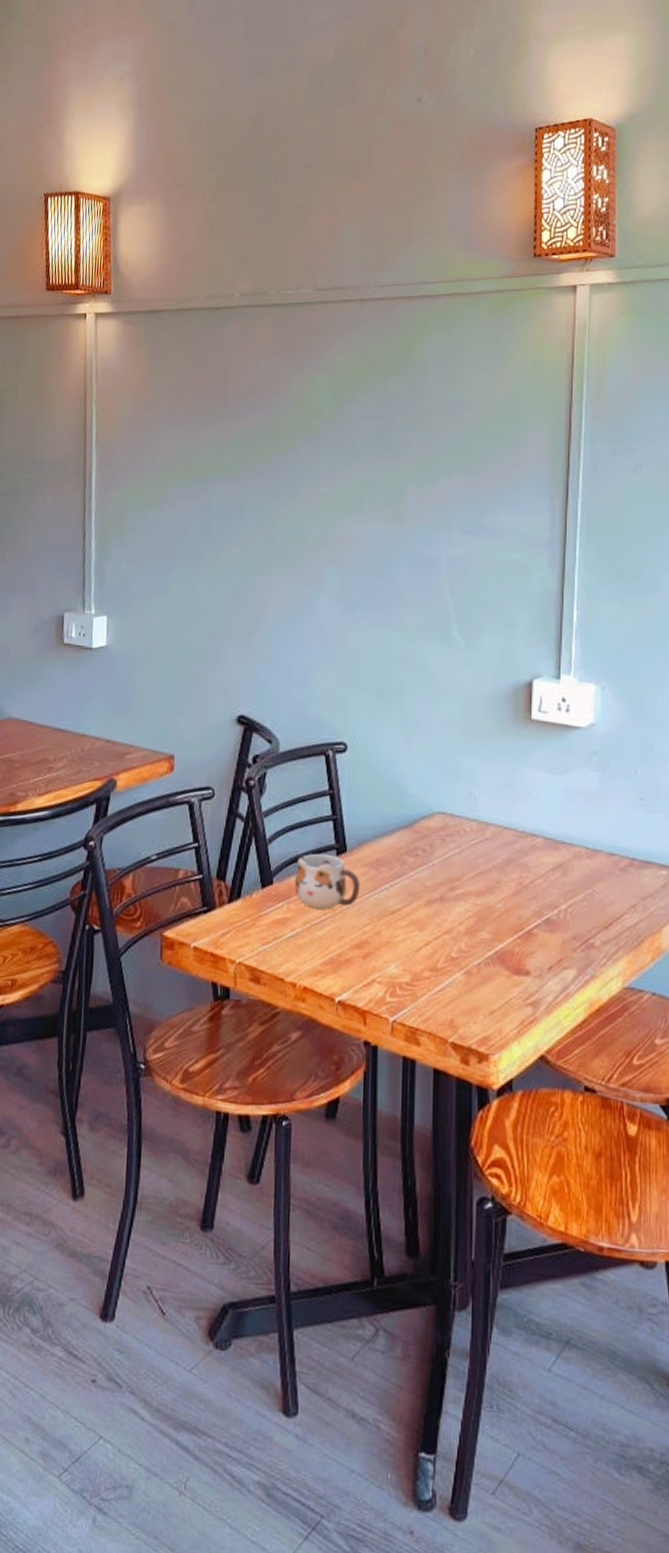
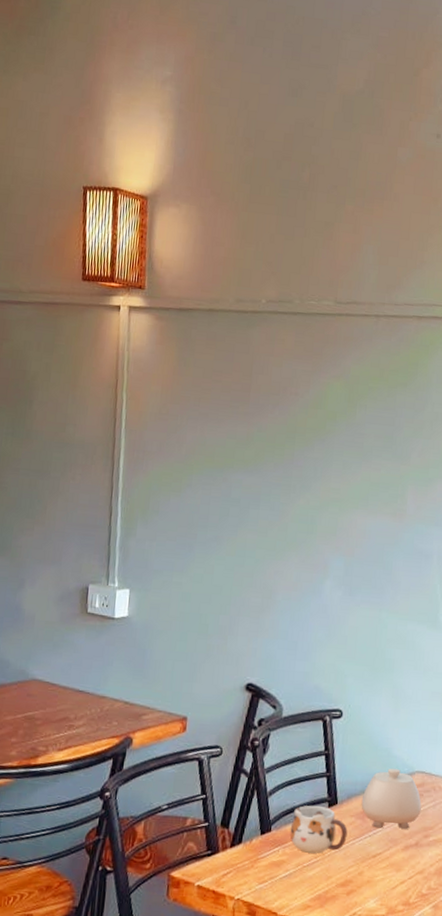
sugar bowl: none [374,808,445,880] -> present [361,768,422,829]

